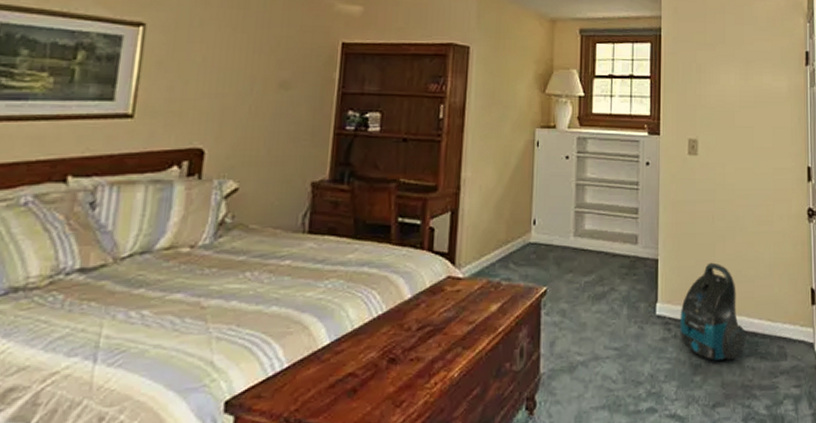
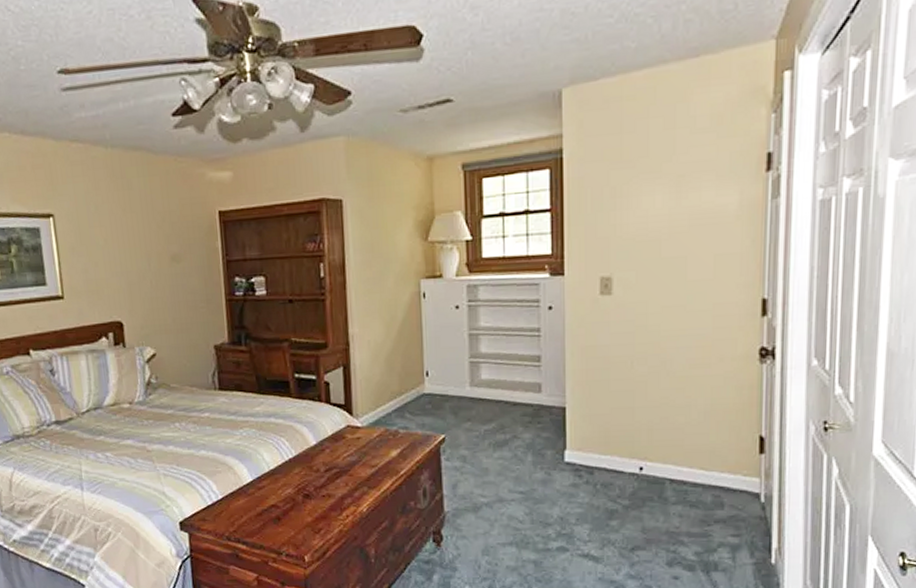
vacuum cleaner: present [680,262,746,361] -> none [592,409,673,508]

